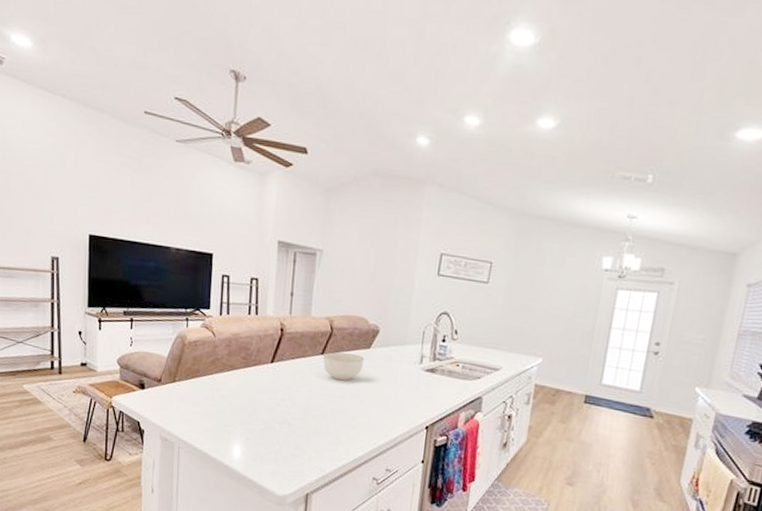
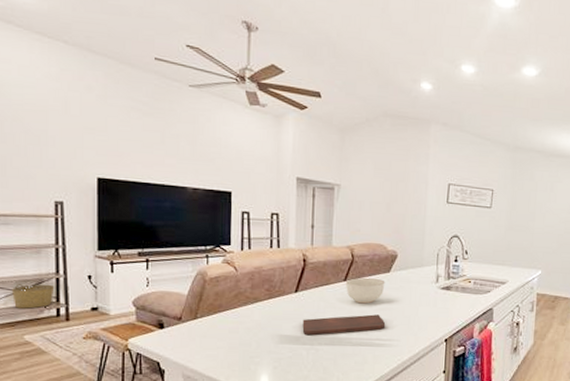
basket: none [13,335,50,360] -> present [11,284,55,309]
cutting board: none [276,391,363,410] -> present [302,314,386,336]

